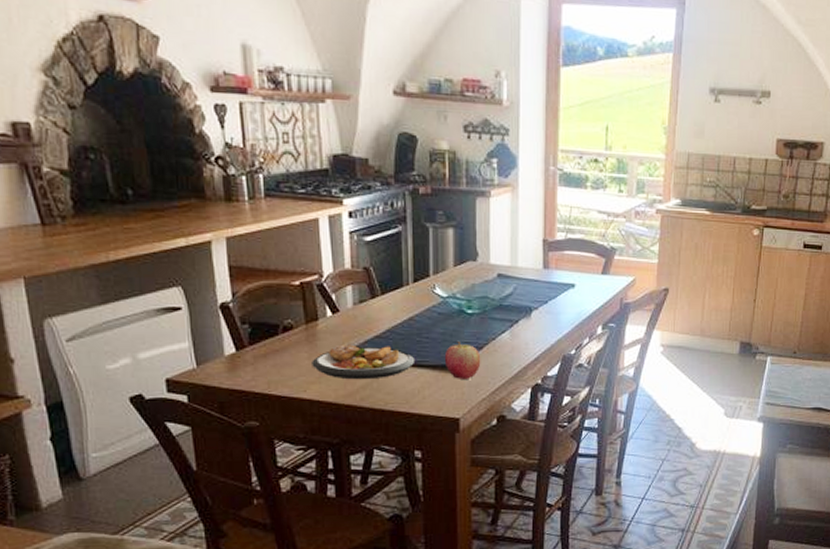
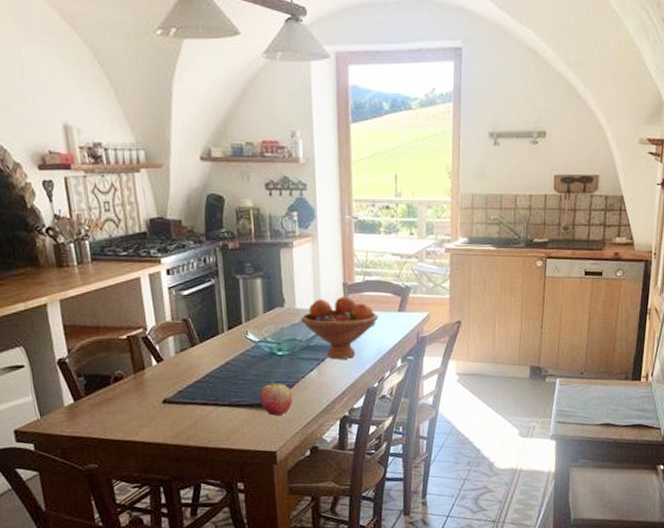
plate: present [312,343,416,380] -> none [141,388,234,422]
fruit bowl: none [493,254,580,322] -> present [300,296,379,360]

